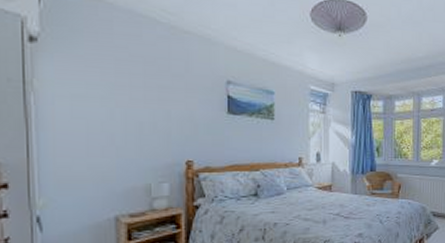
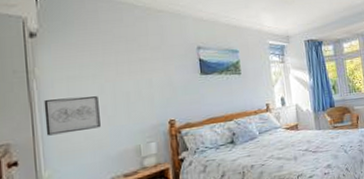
wall art: none [42,118,107,160] -> present [43,96,101,136]

